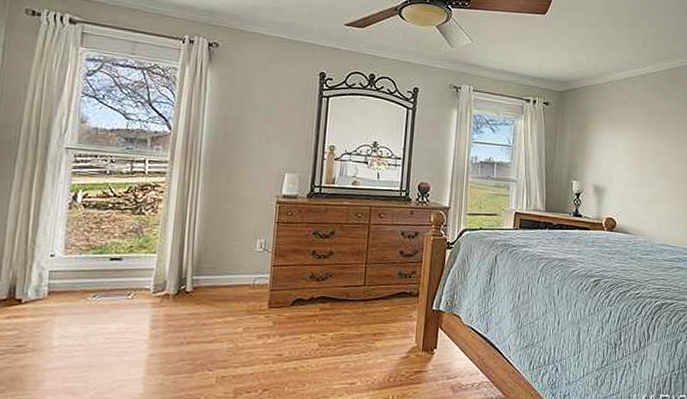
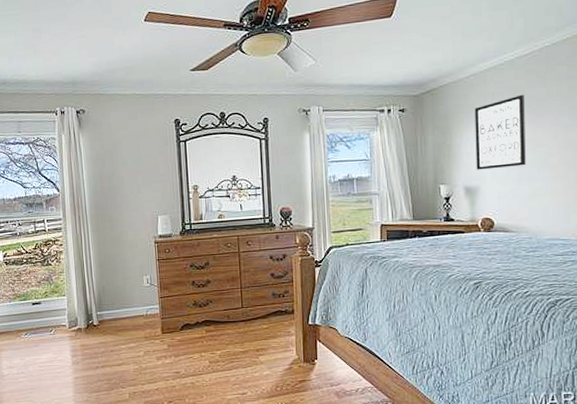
wall art: none [605,107,651,173] -> present [474,94,526,170]

